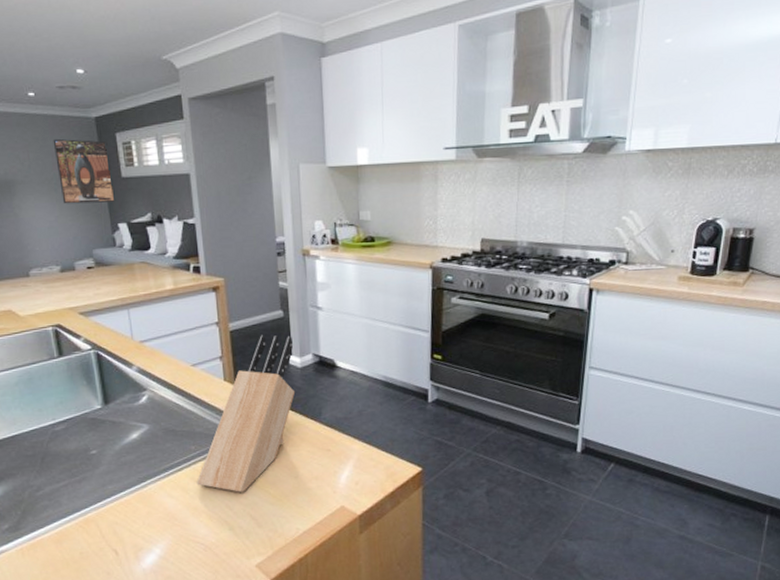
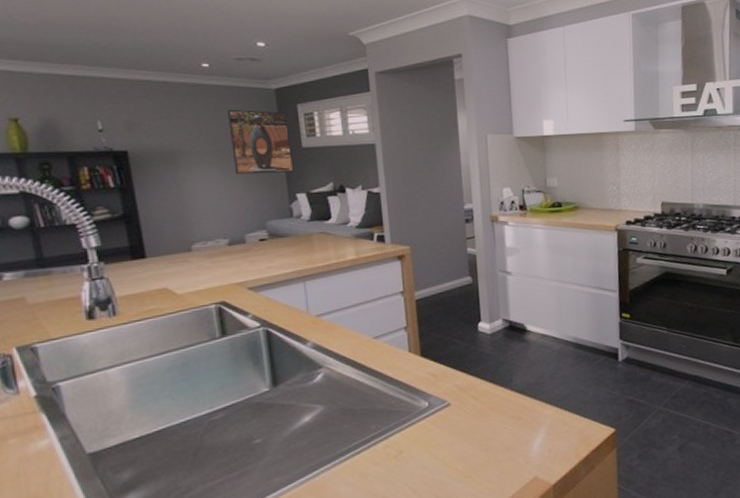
knife block: present [196,335,296,492] -> none [376,302,485,472]

